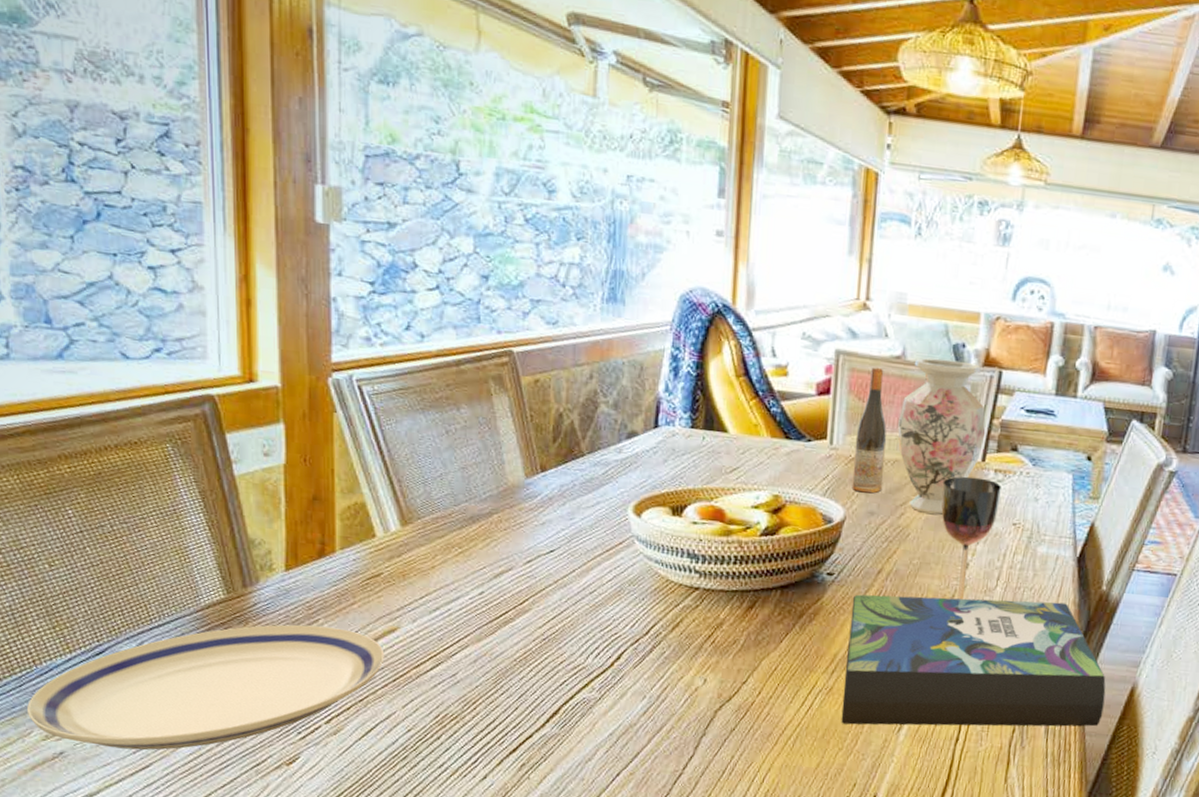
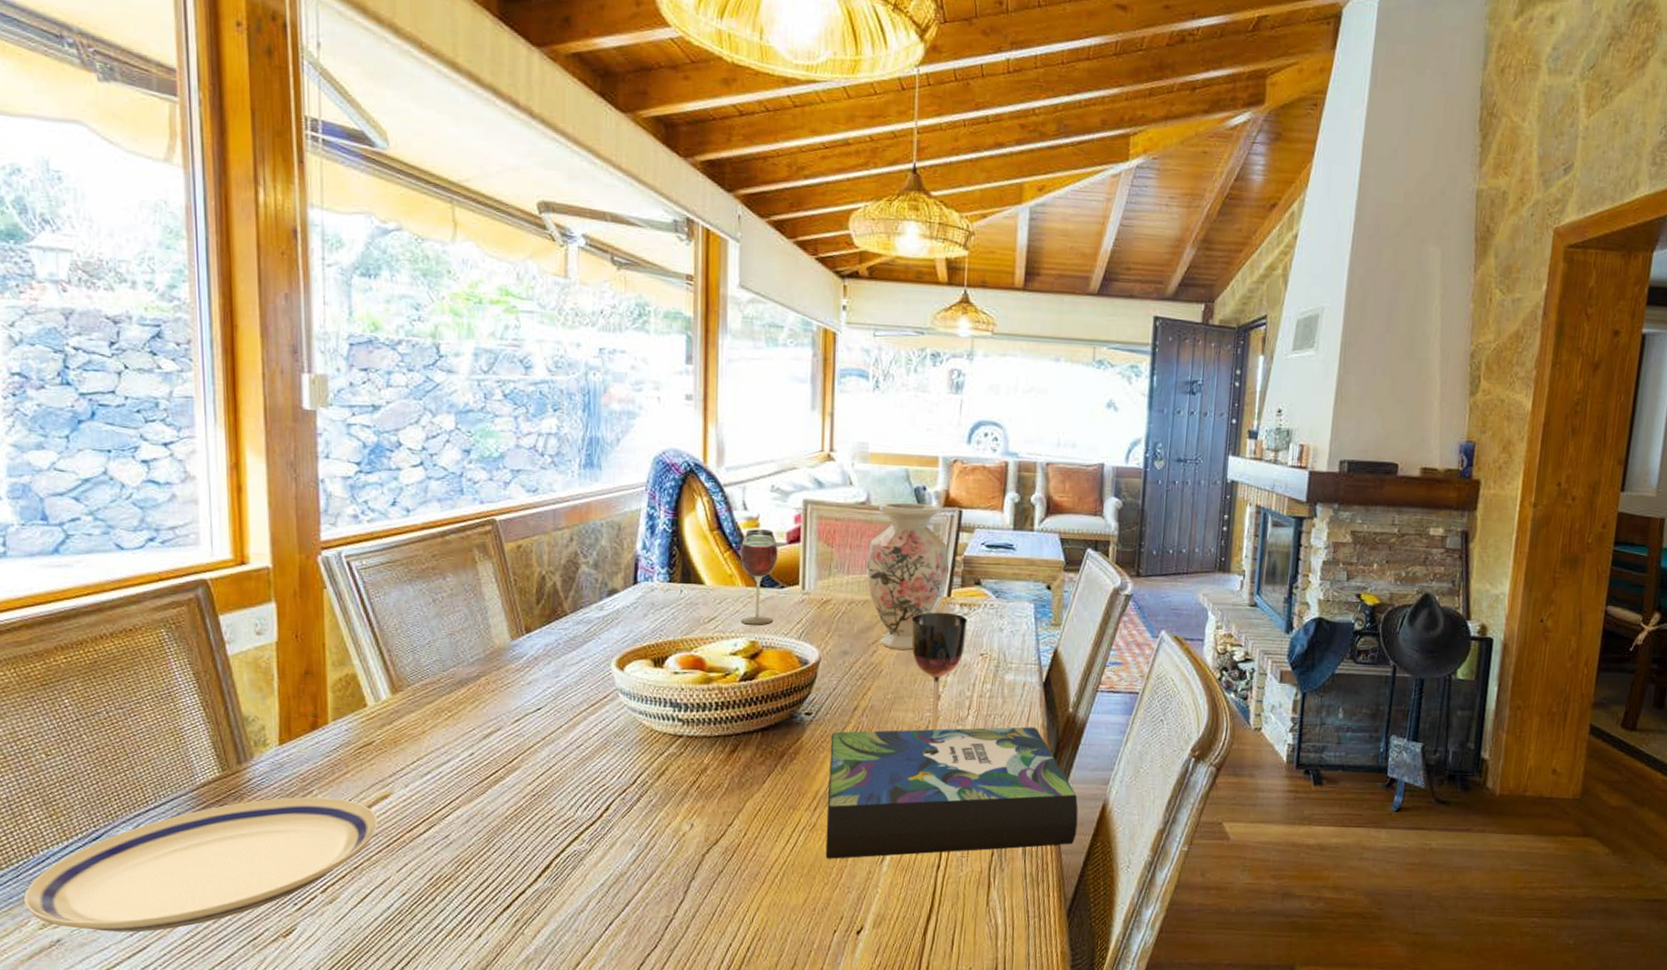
wineglass: none [764,377,807,480] -> present [739,529,778,626]
wine bottle: present [852,367,887,494] -> none [825,513,856,635]

